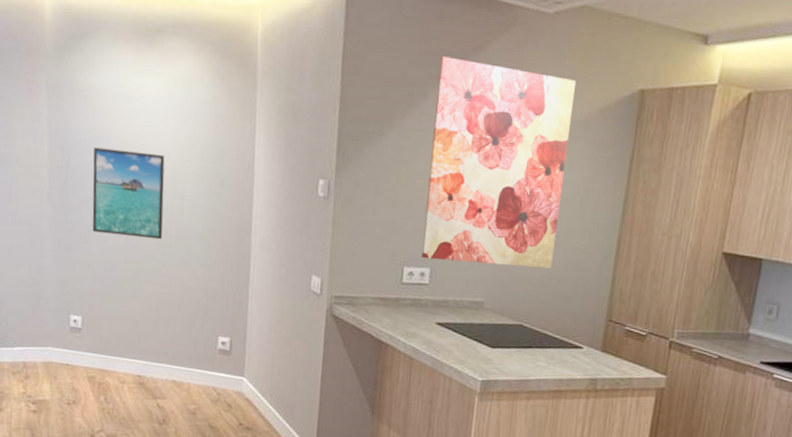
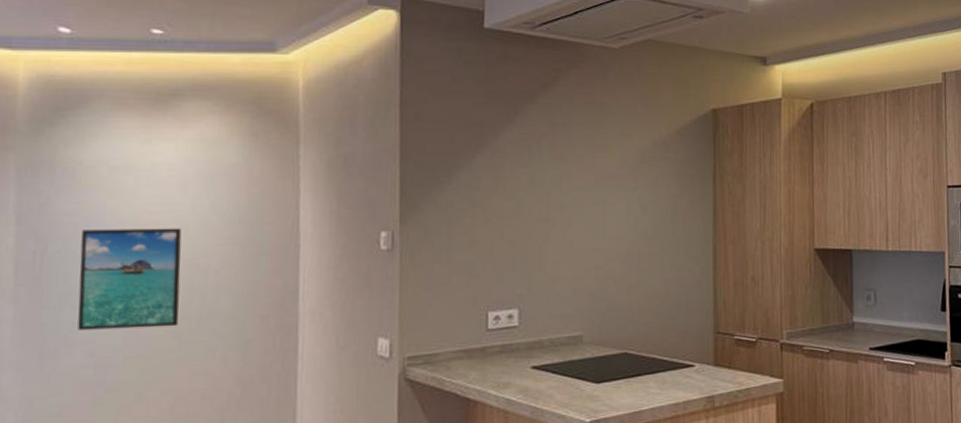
wall art: present [421,56,577,269] -> none [506,95,651,300]

